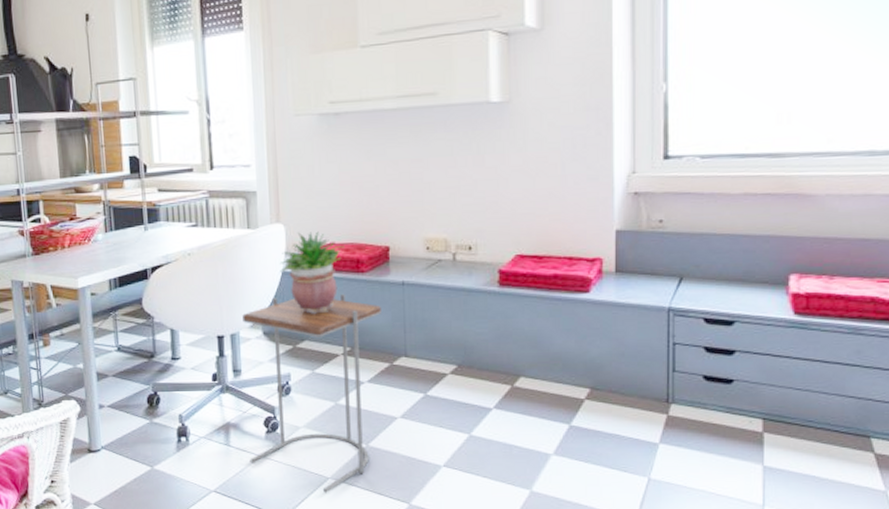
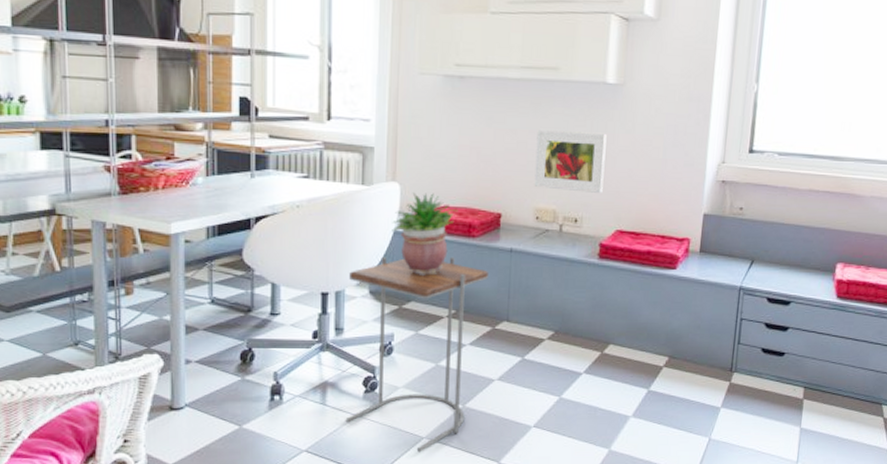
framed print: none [420,154,497,218] -> present [534,130,607,193]

